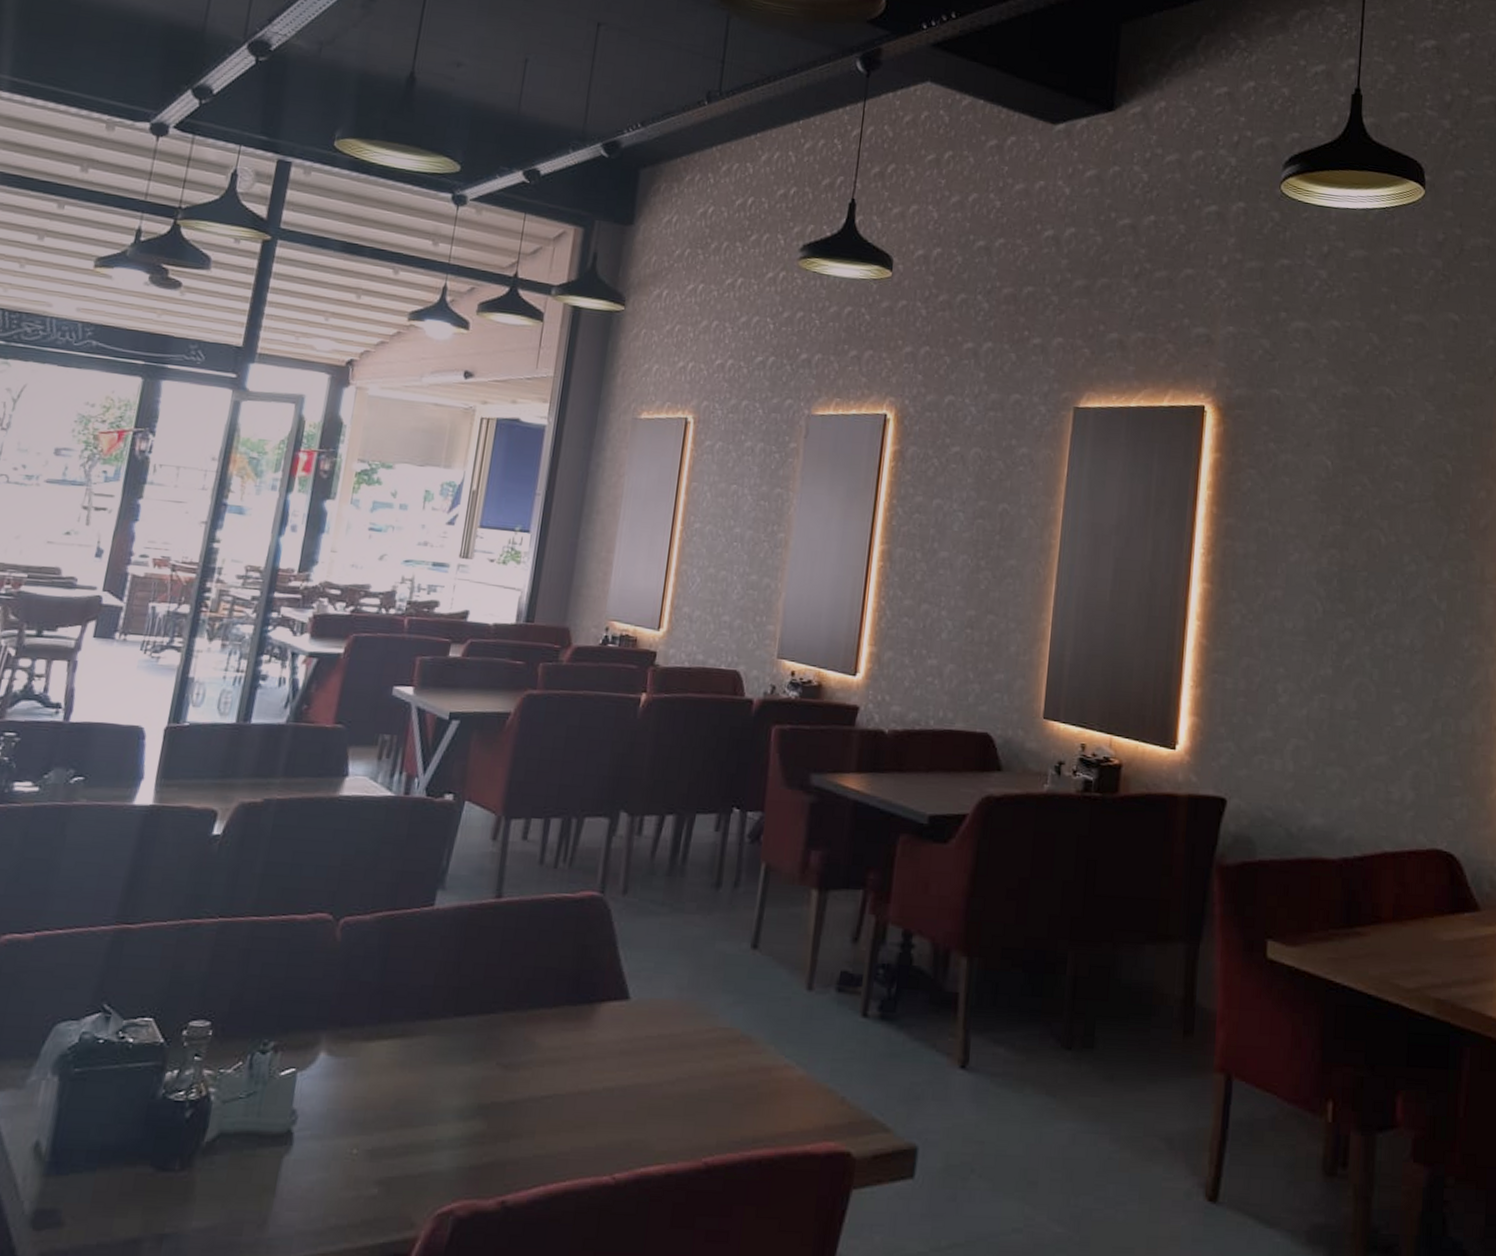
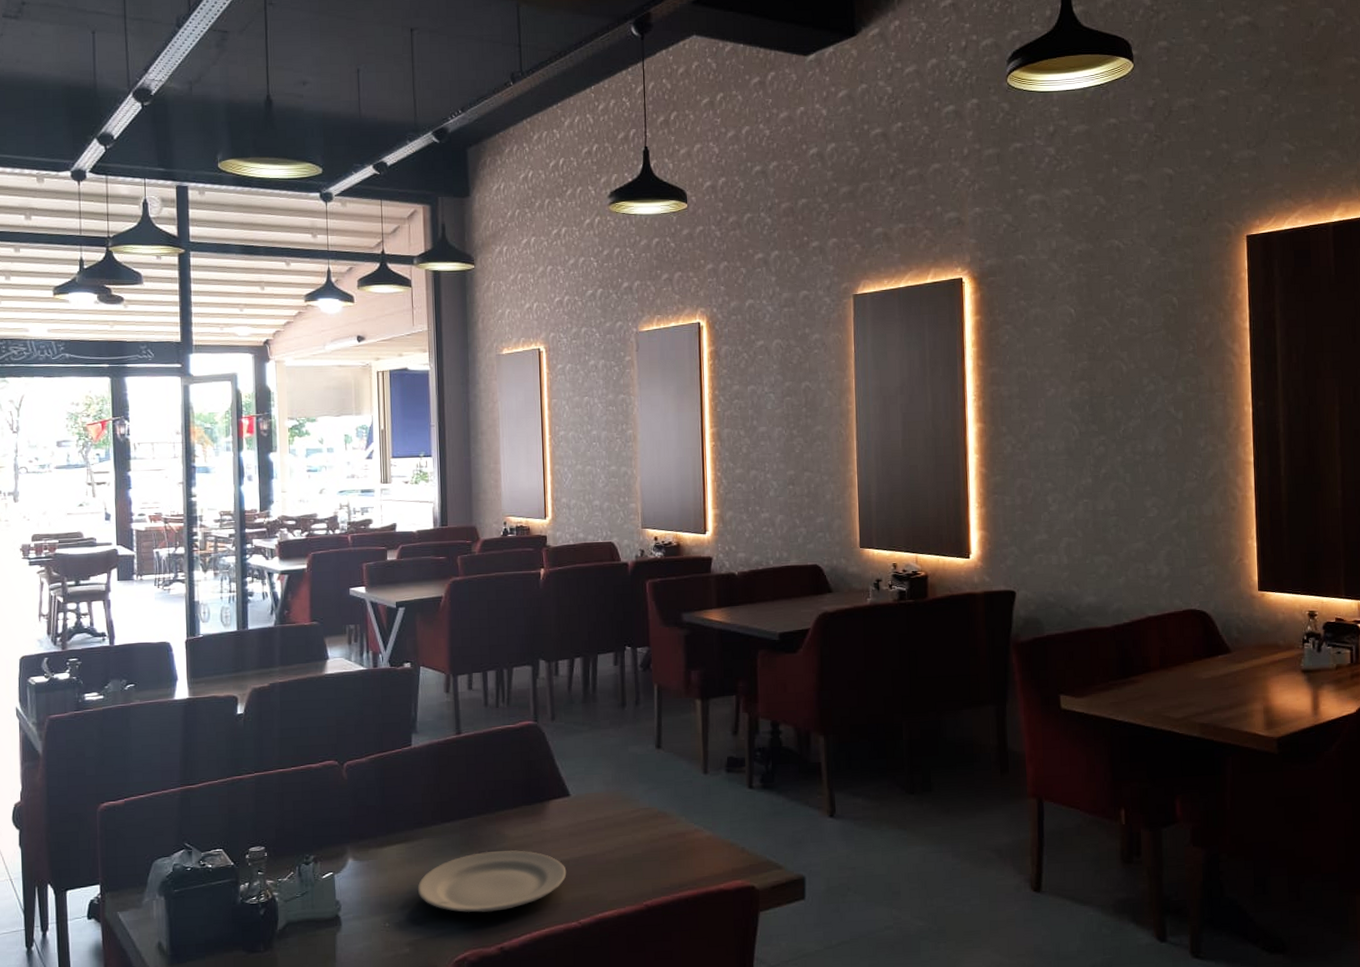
plate: none [404,1062,608,1150] -> present [417,850,567,913]

